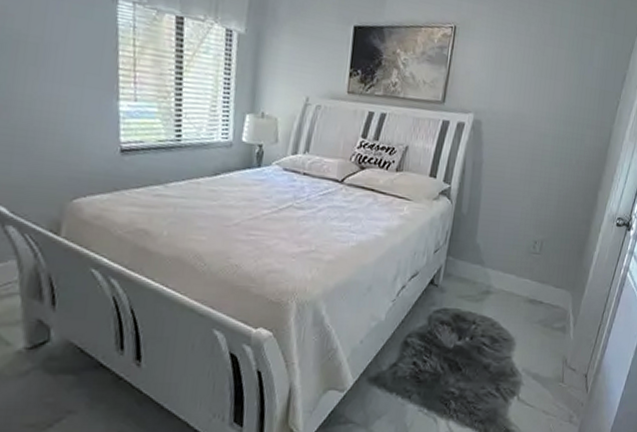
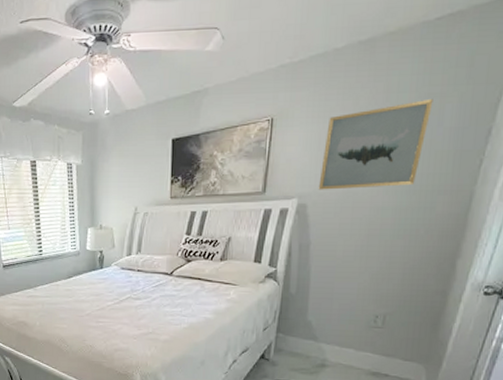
wall art: none [492,36,587,117] -> present [318,98,433,190]

